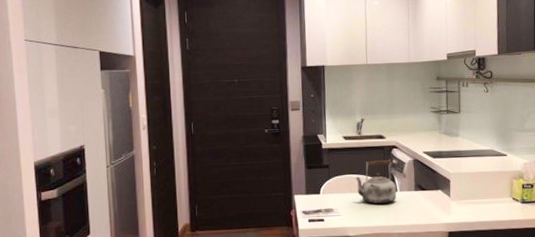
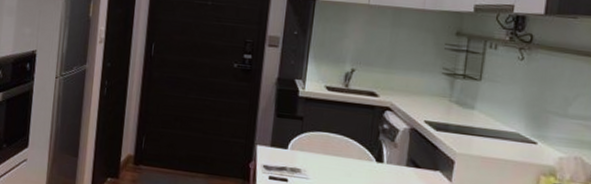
kettle: present [354,159,397,205] -> none [332,120,383,176]

